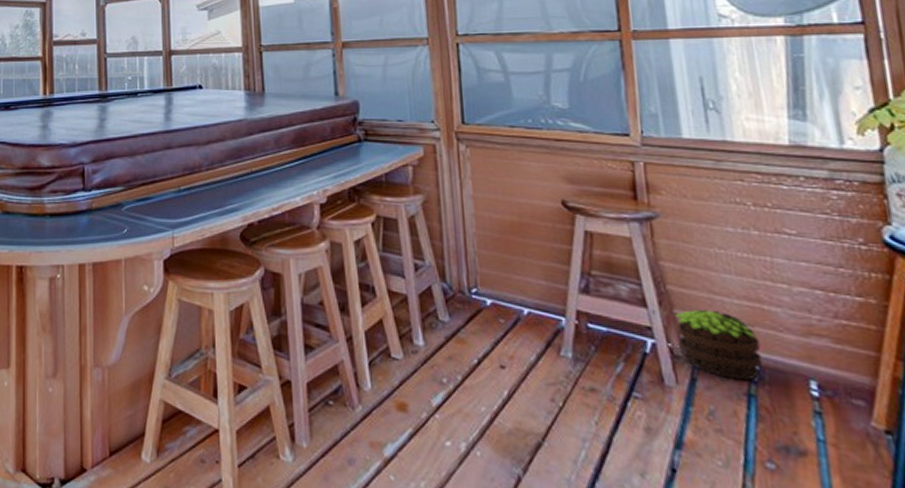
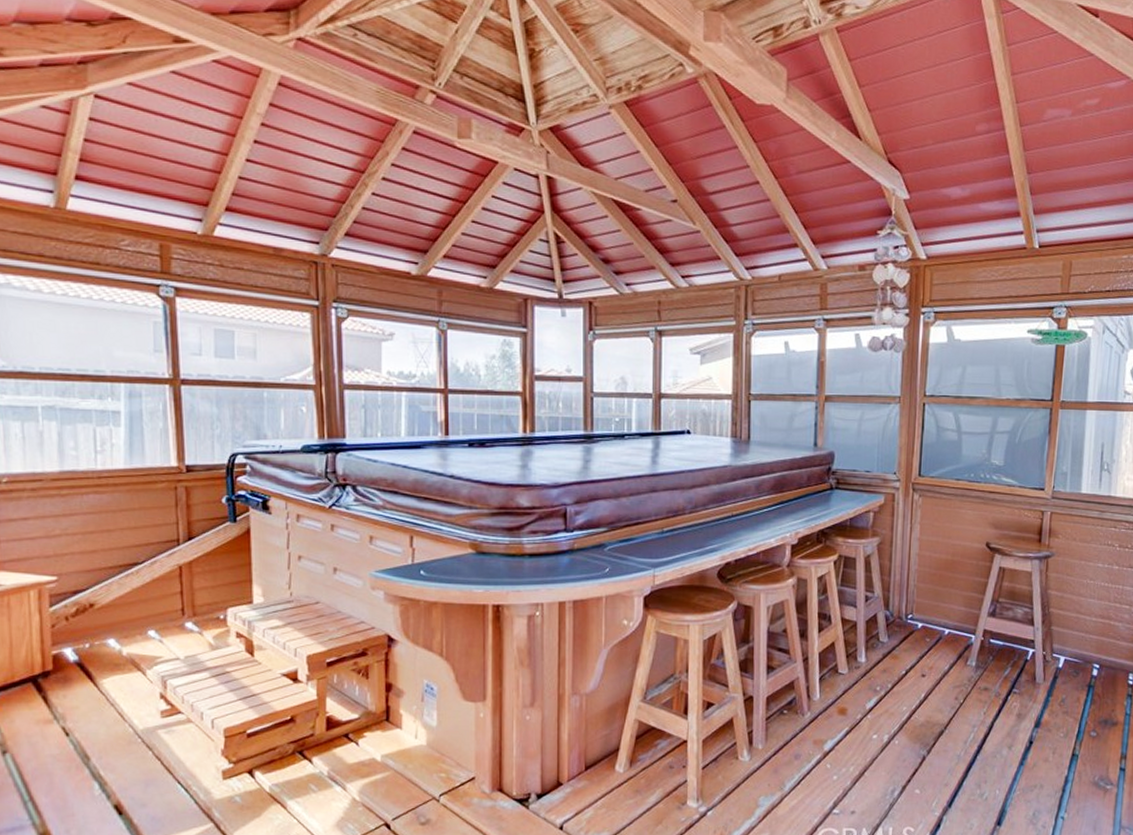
potted plant: present [676,309,763,381] -> none [1050,625,1104,676]

